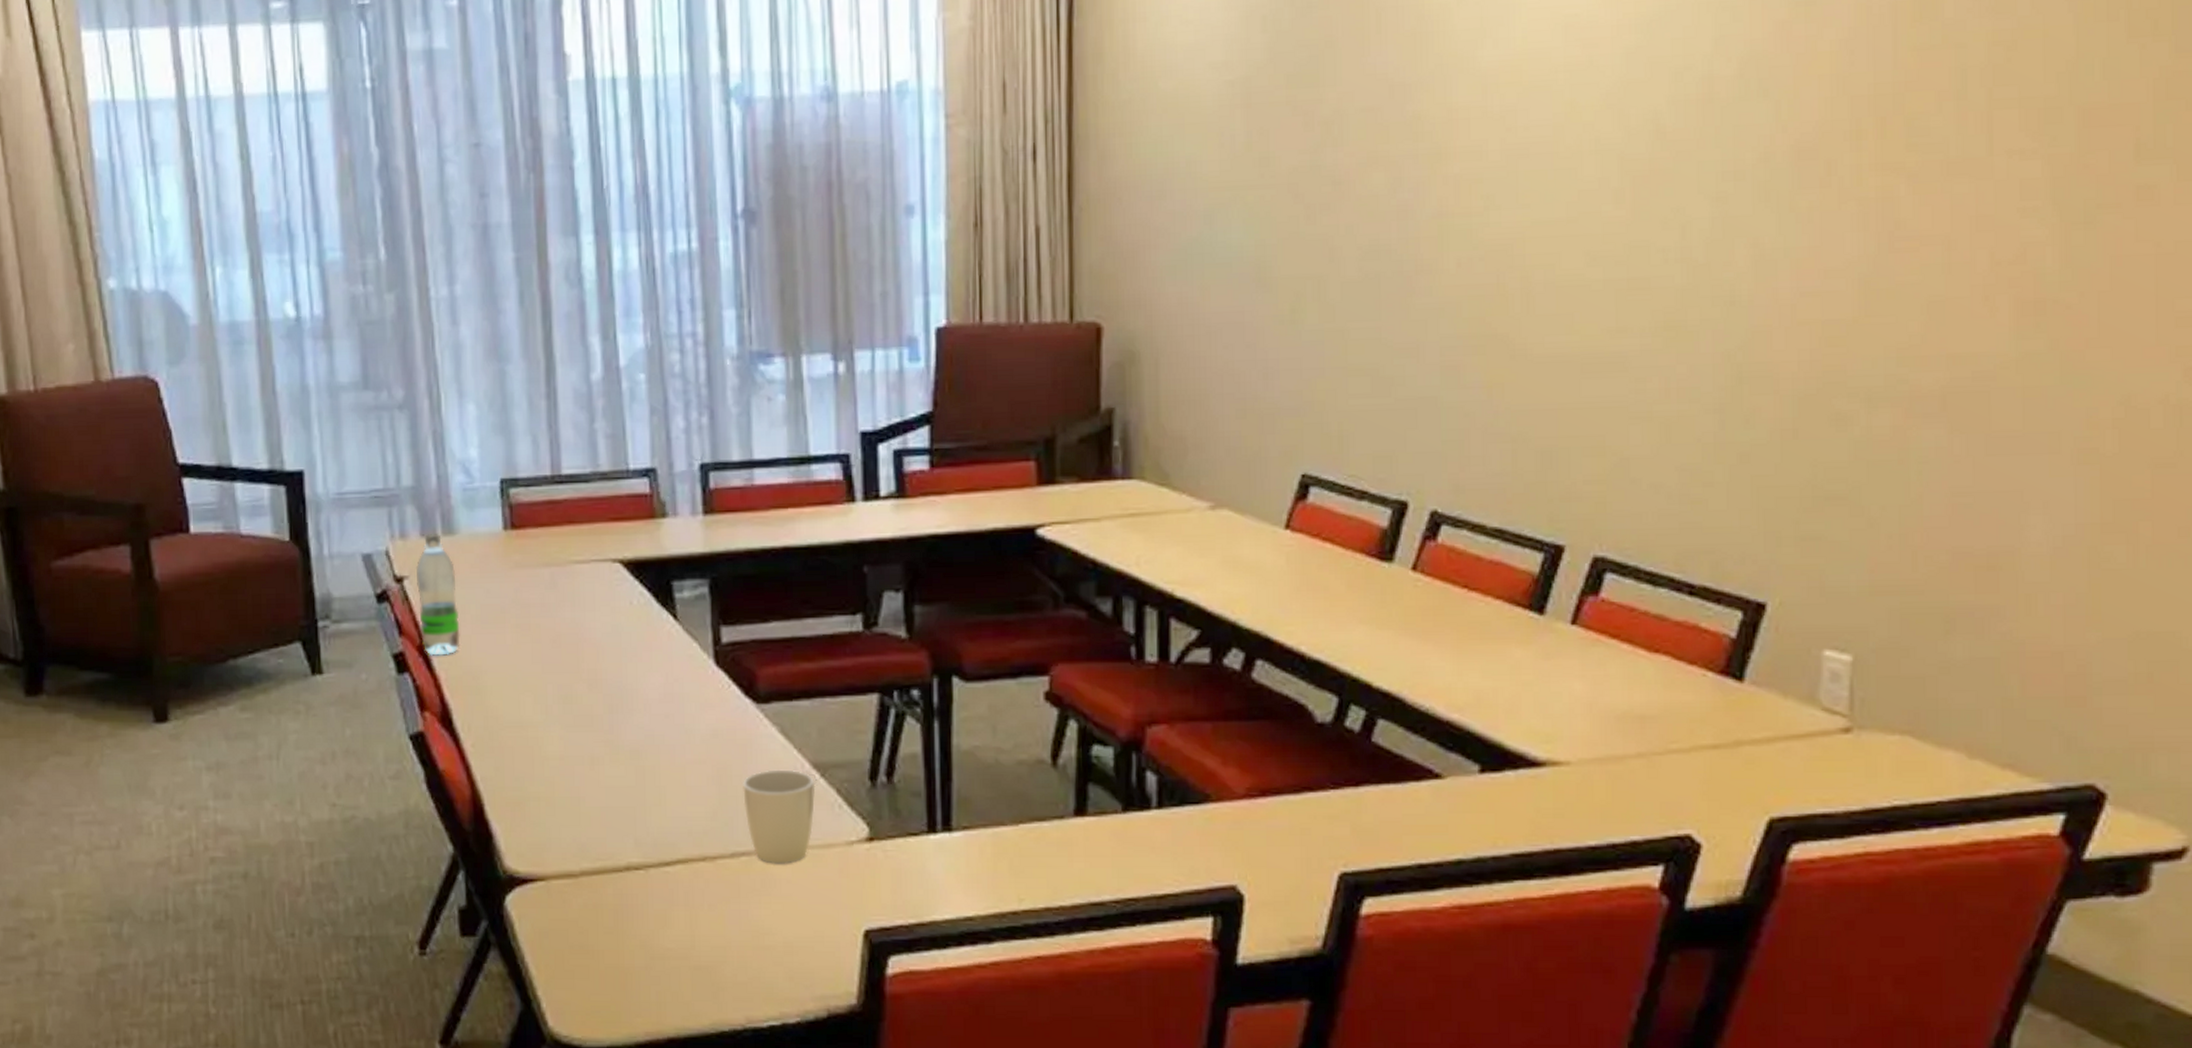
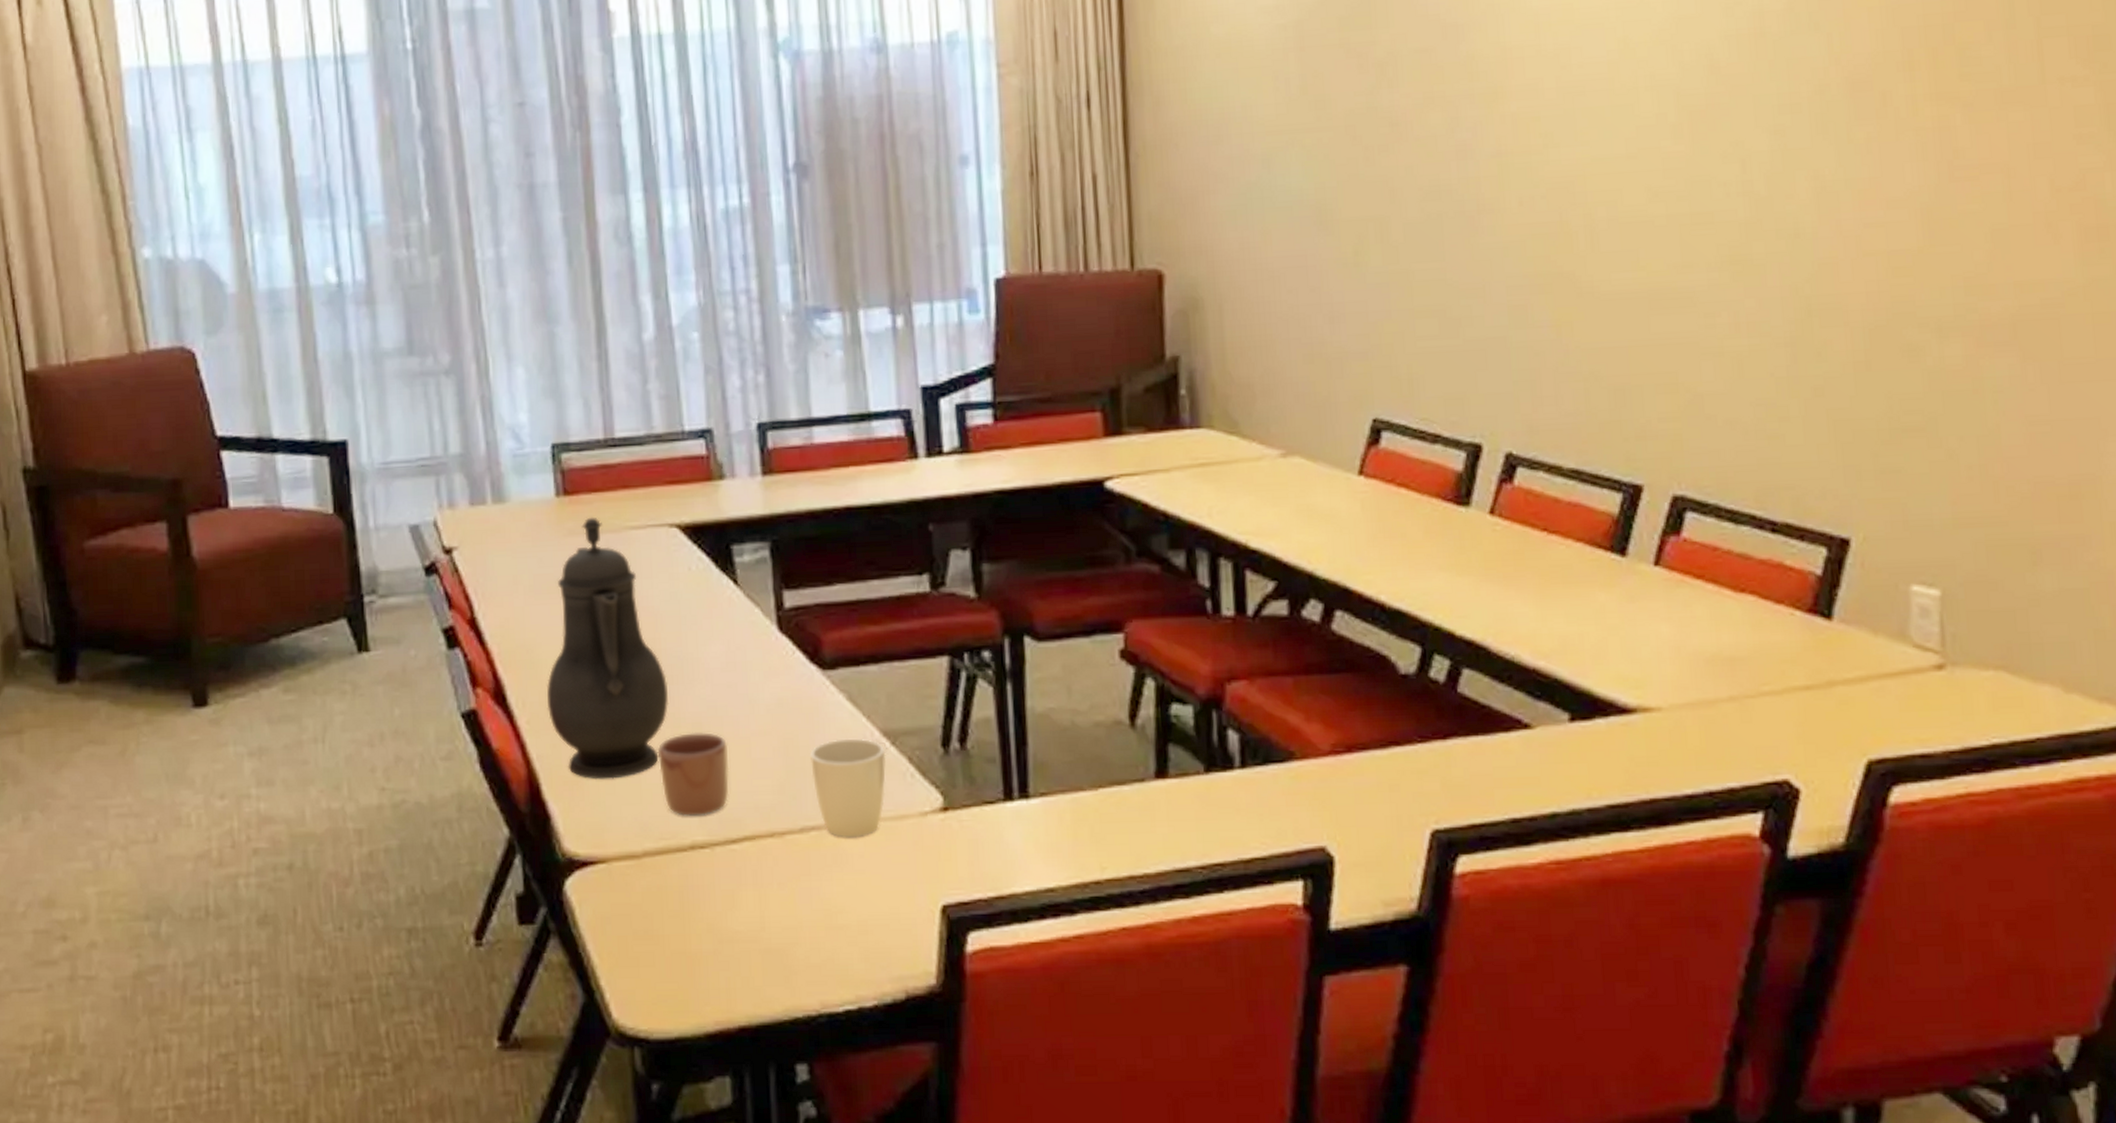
bottle: present [415,534,460,656] -> none [465,502,513,629]
coffeepot: none [491,550,609,802] -> present [546,517,669,780]
cup: none [596,760,665,838] -> present [657,732,730,816]

